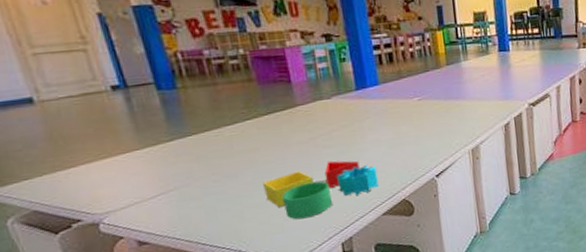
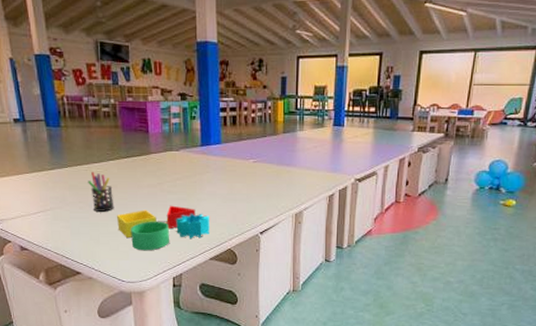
pen holder: none [221,136,259,183] -> present [88,172,114,212]

